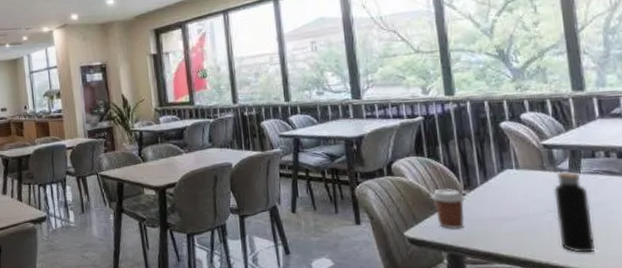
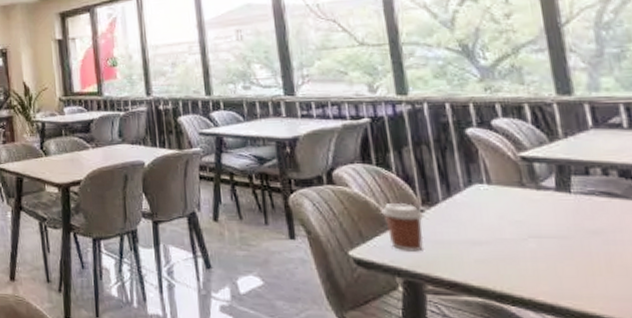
water bottle: present [554,166,595,253] -> none [537,184,593,290]

